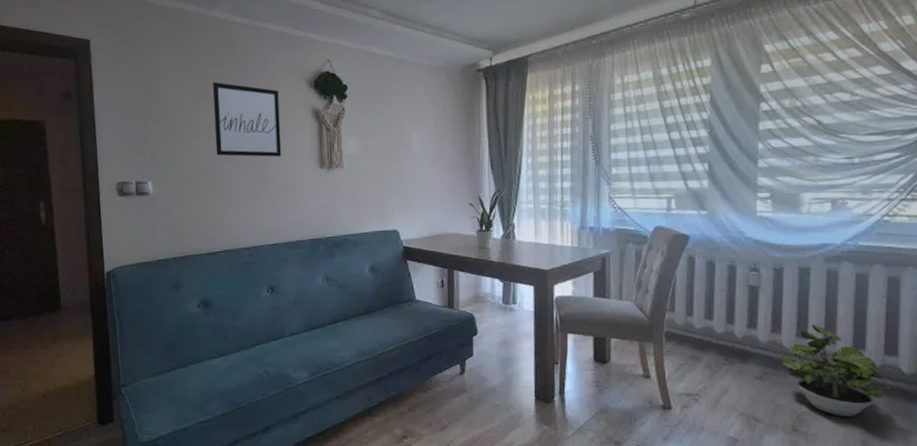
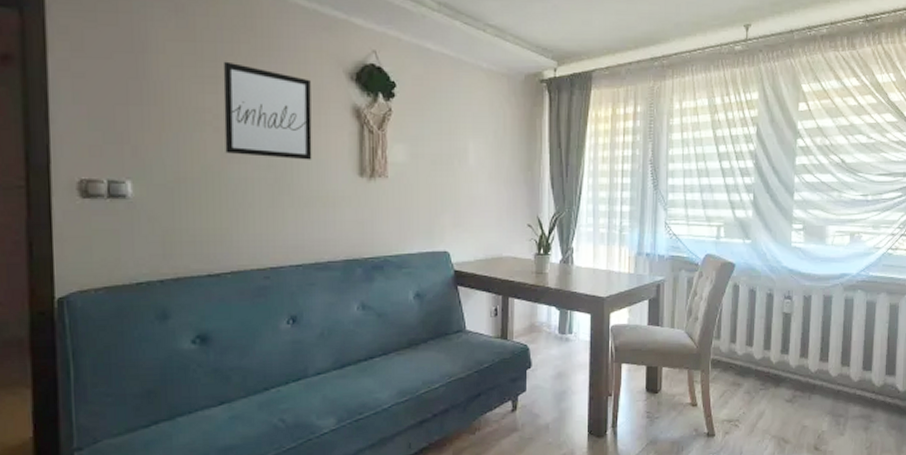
potted plant: present [780,324,893,417] -> none [806,348,891,434]

